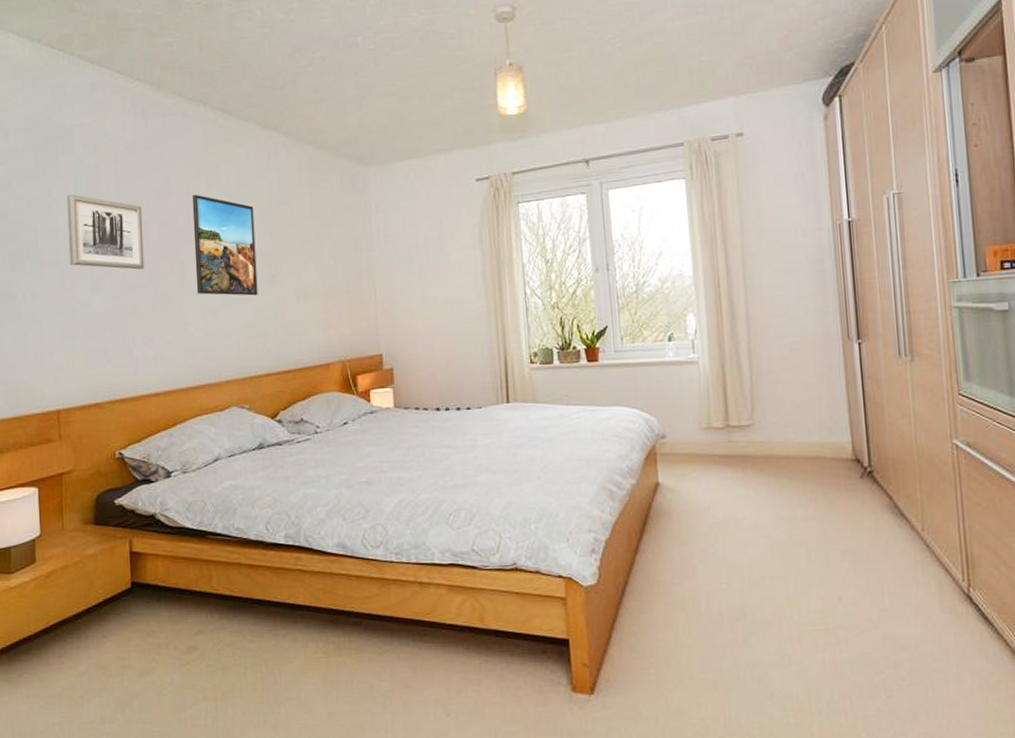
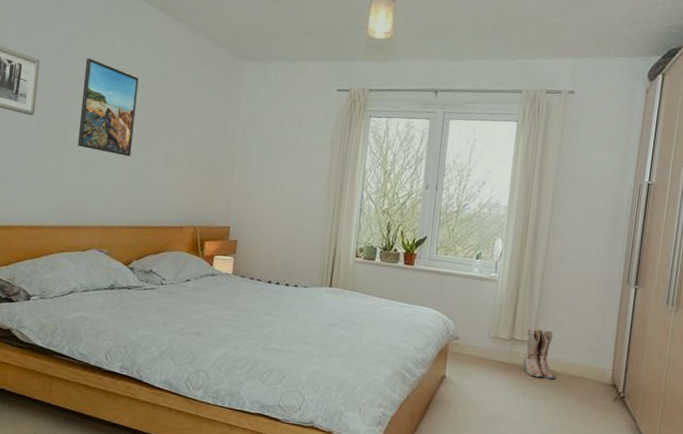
boots: none [743,408,787,466] -> present [523,328,555,379]

